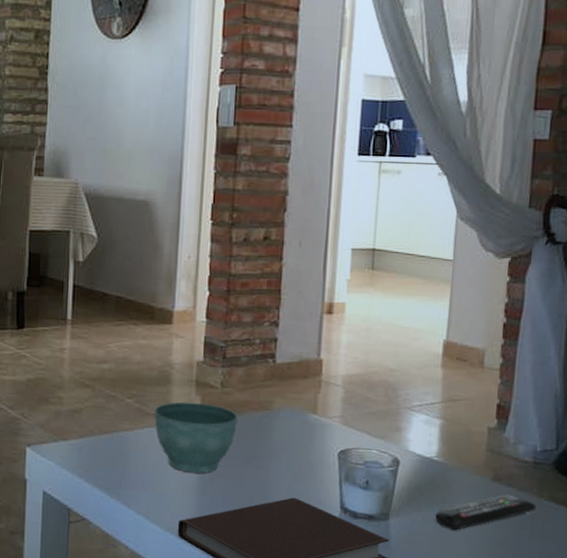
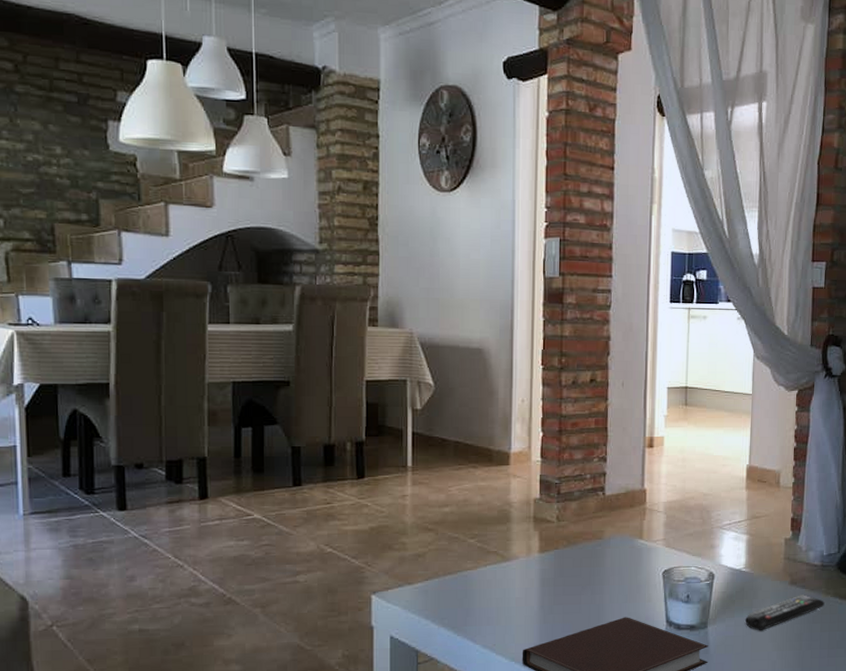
flower pot: present [154,401,238,473] -> none [495,537,573,604]

